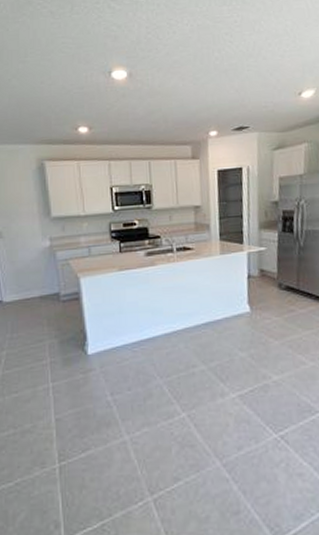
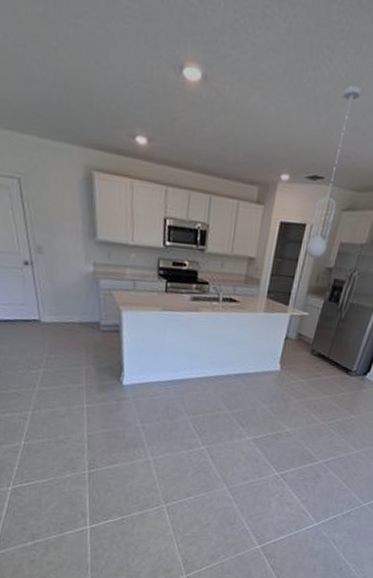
pendant light: none [247,55,268,196] -> present [305,86,362,259]

